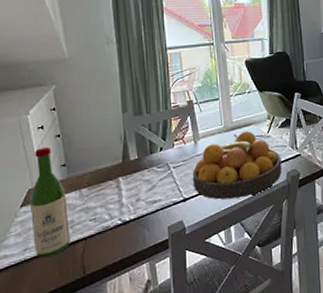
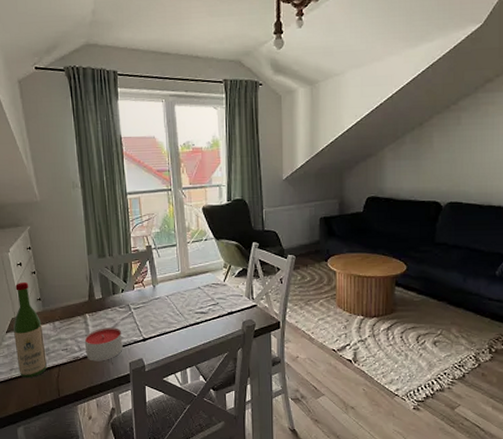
candle: none [116,189,161,229] -> present [84,327,123,361]
fruit bowl: present [192,131,282,200] -> none [151,279,237,343]

